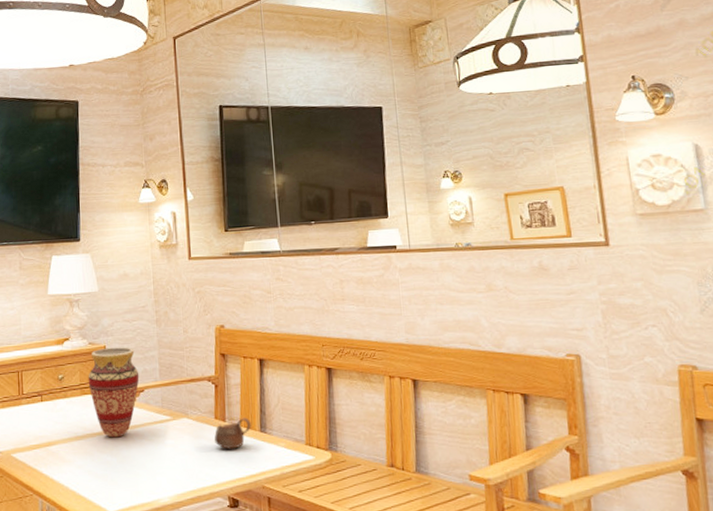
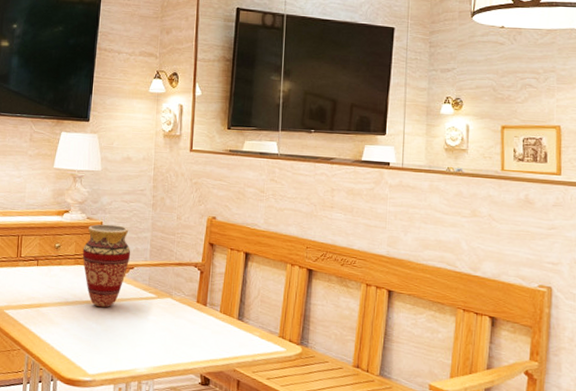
cup: present [214,417,251,449] -> none [194,305,230,333]

